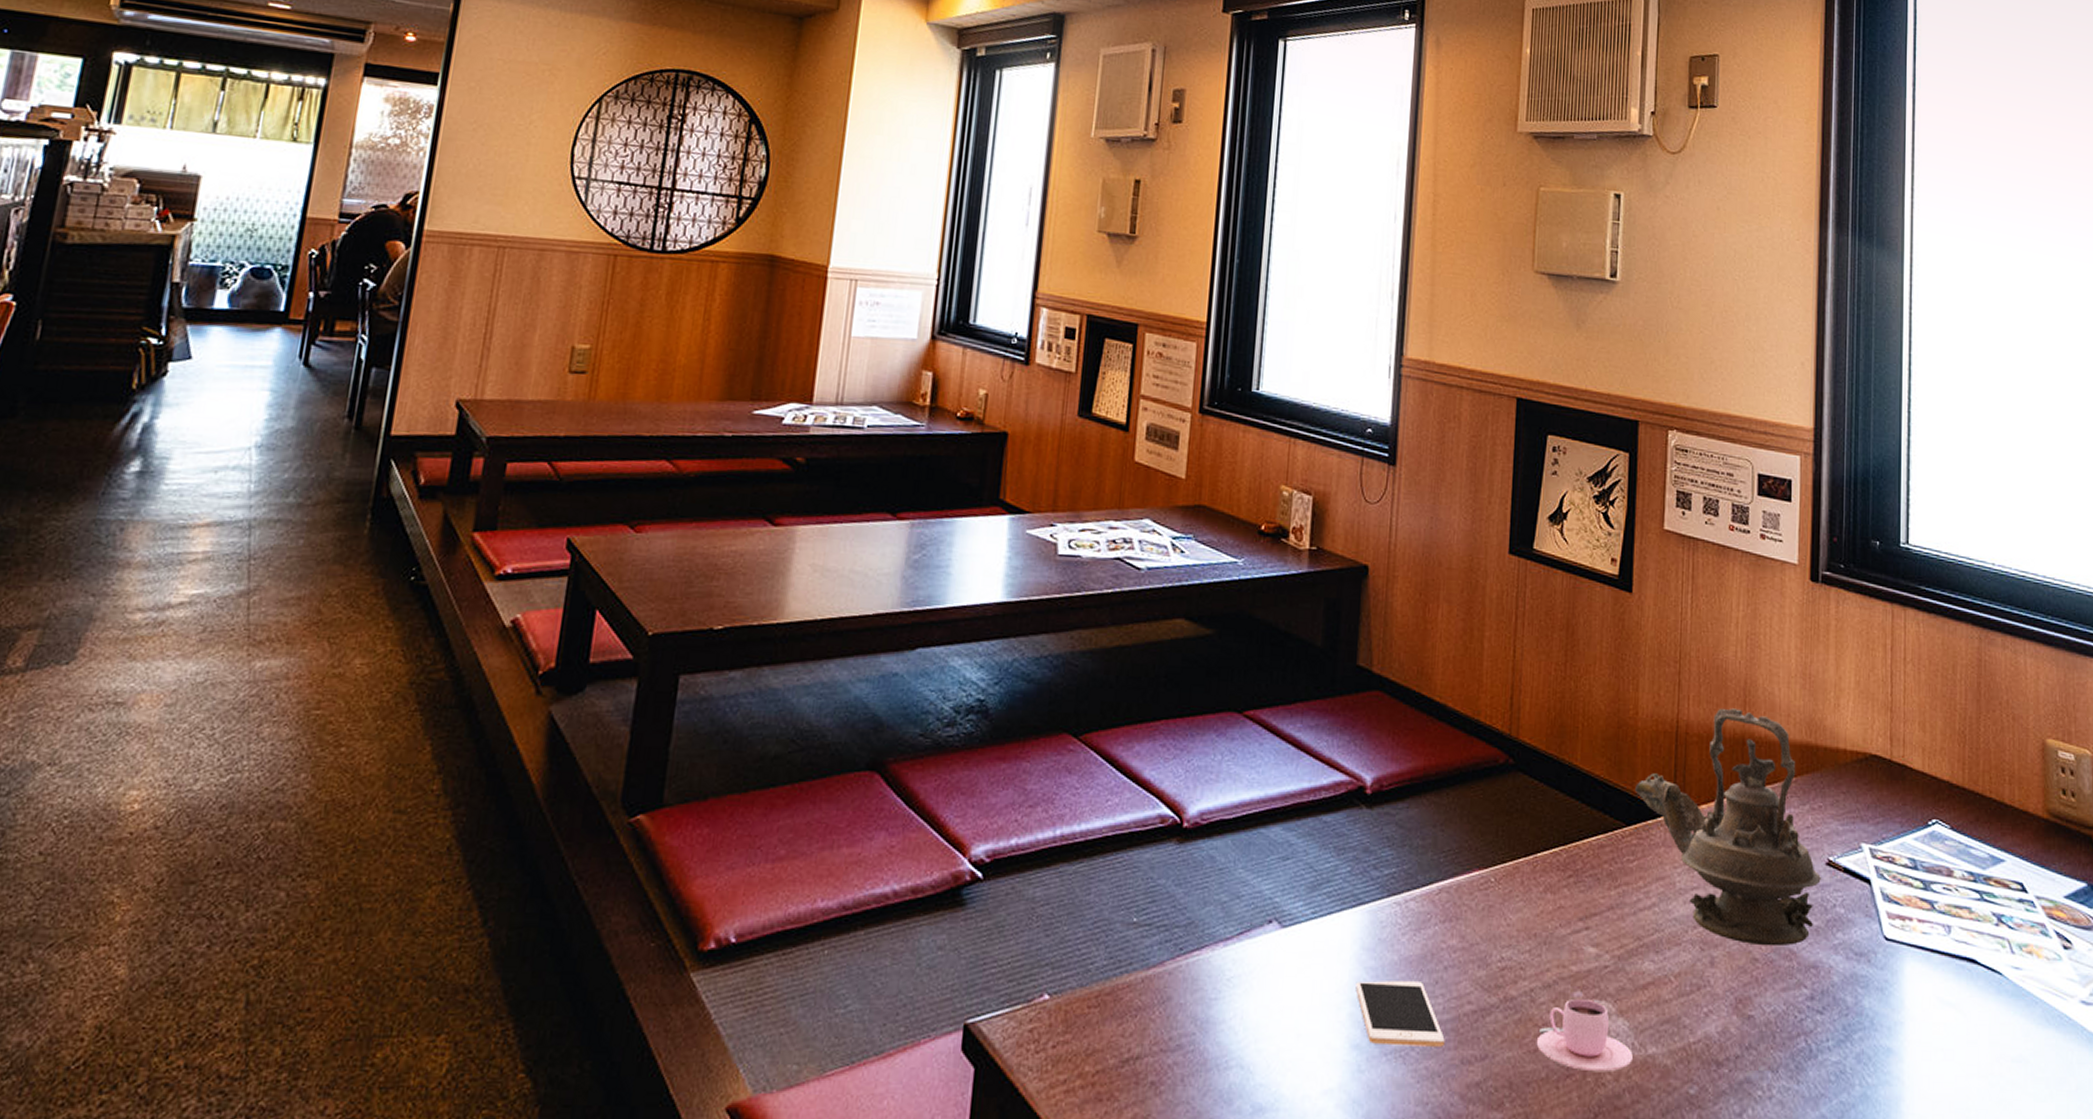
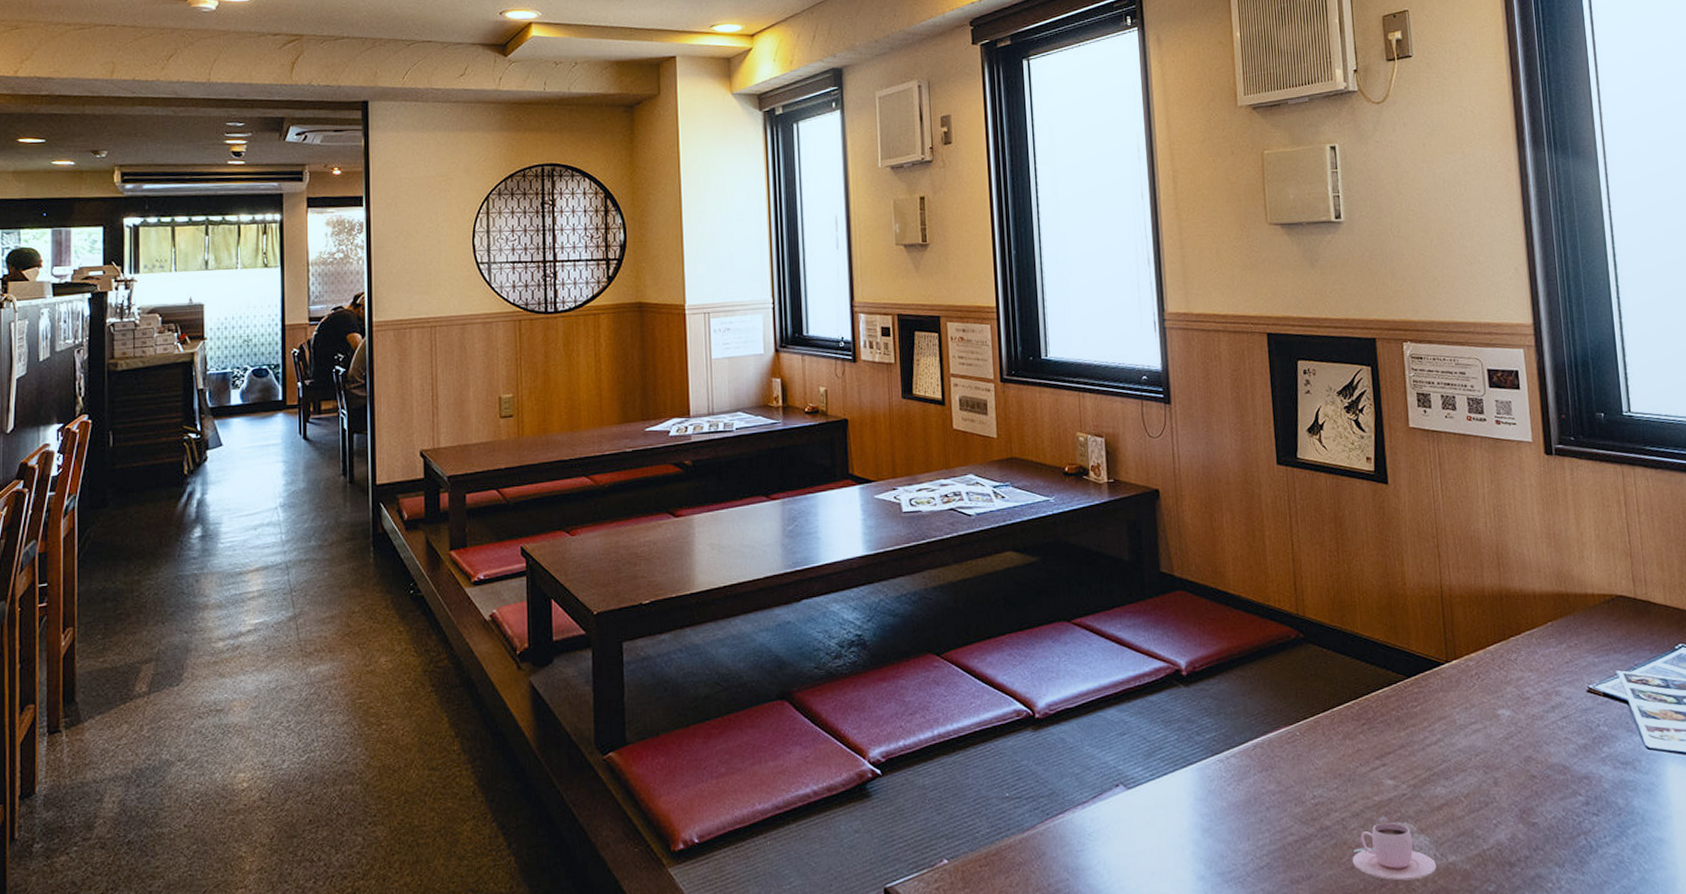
cell phone: present [1355,981,1445,1047] -> none [1194,821,1275,874]
teapot: present [1635,708,1821,947] -> none [1411,570,1584,765]

